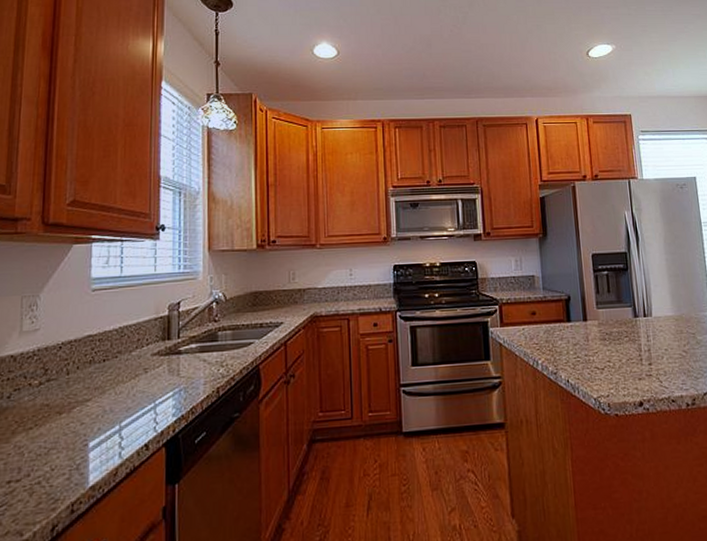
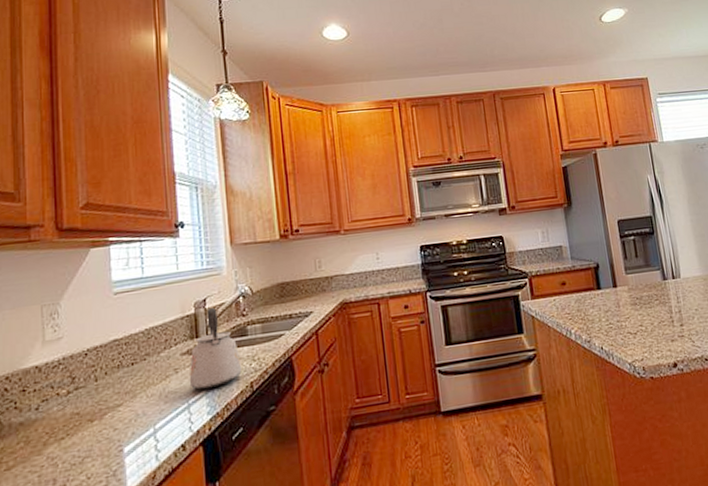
kettle: none [157,312,210,391] -> present [189,308,242,390]

